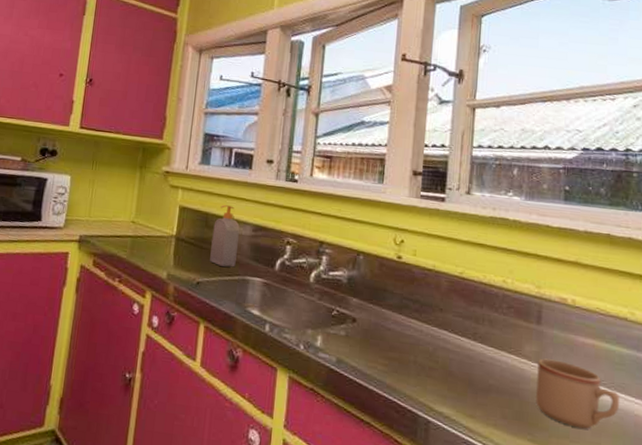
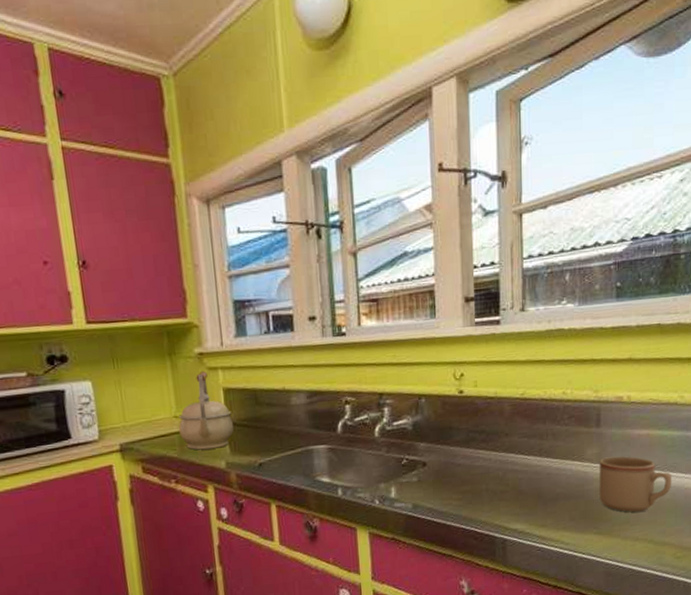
kettle: none [133,187,182,259] -> present [179,371,235,450]
soap bottle: present [210,205,240,268] -> none [264,376,296,443]

